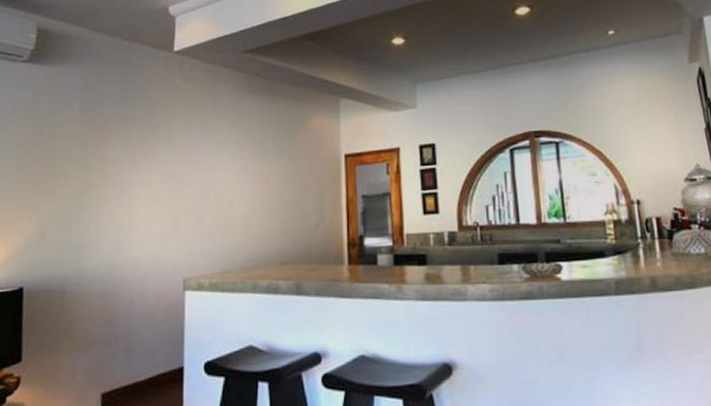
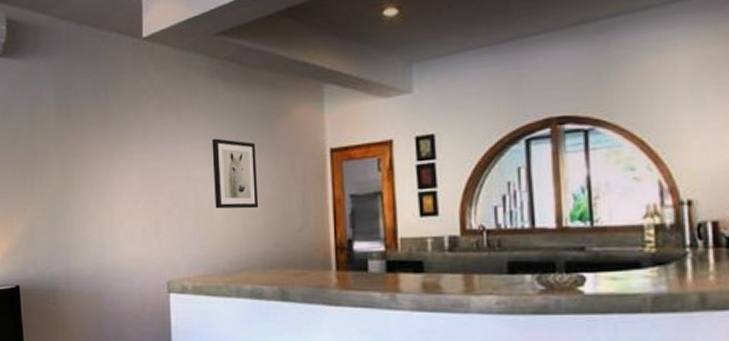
wall art: none [235,143,278,208] -> present [212,138,259,209]

